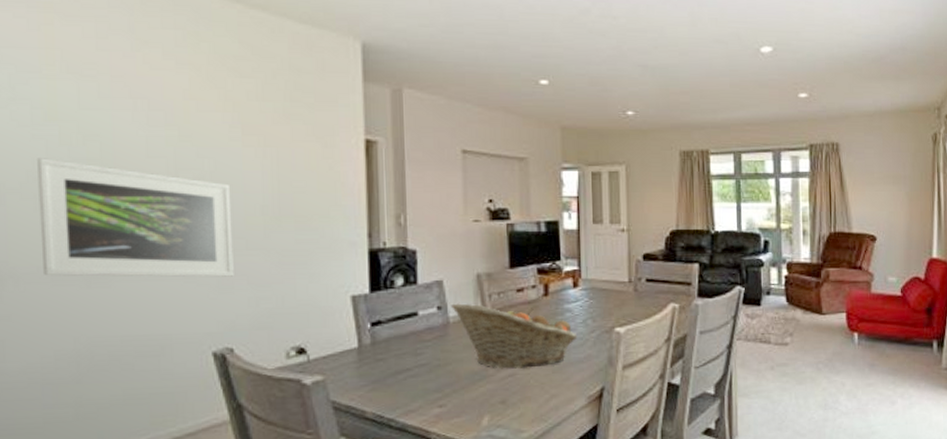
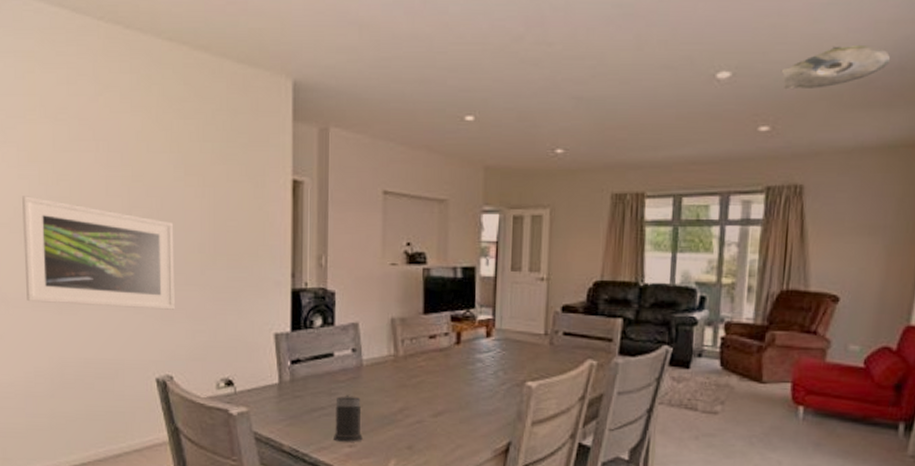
mug: none [422,353,453,403] -> present [334,394,363,442]
fruit basket: present [450,303,578,369] -> none [364,346,487,416]
ceiling light: none [812,28,895,64] -> present [781,44,891,90]

